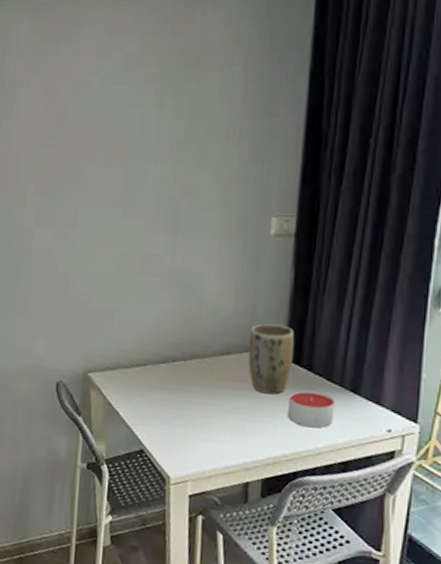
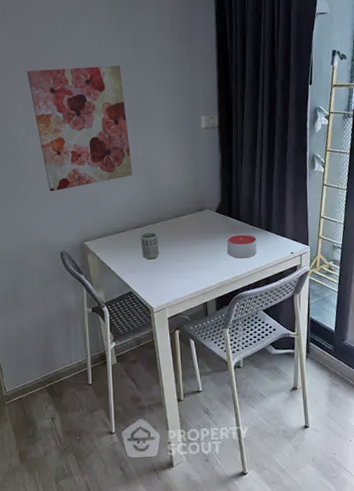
wall art: none [45,142,167,302] -> present [26,65,133,192]
cup: none [164,371,189,410] -> present [140,232,159,260]
plant pot: present [248,323,295,395] -> none [195,191,227,240]

